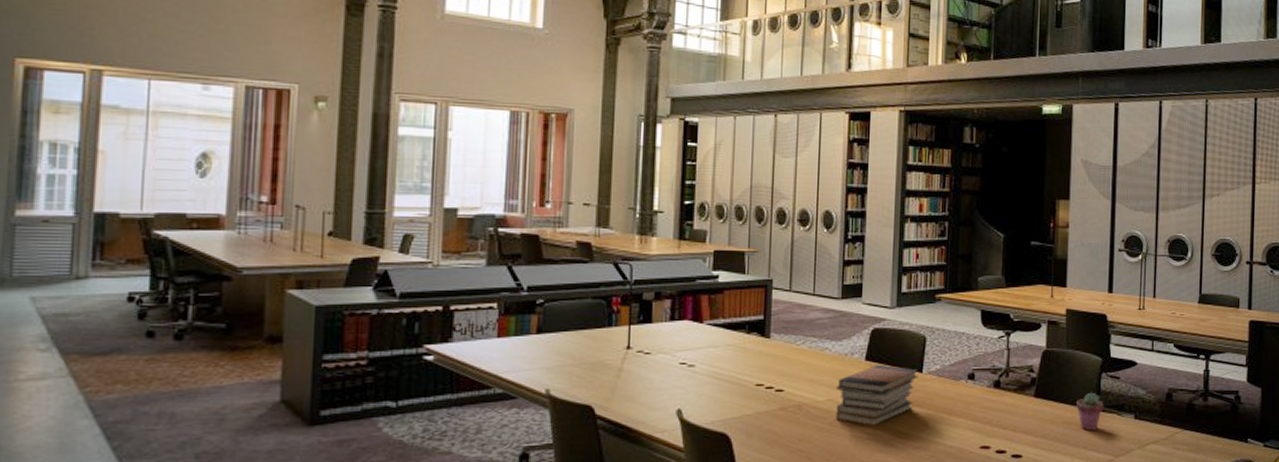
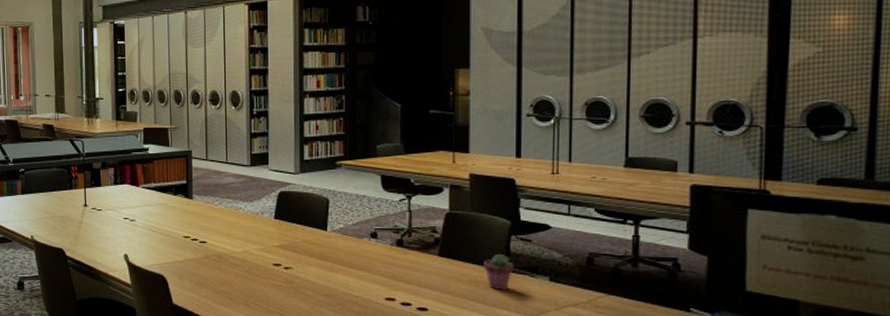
book stack: present [835,364,919,426] -> none [251,222,323,275]

